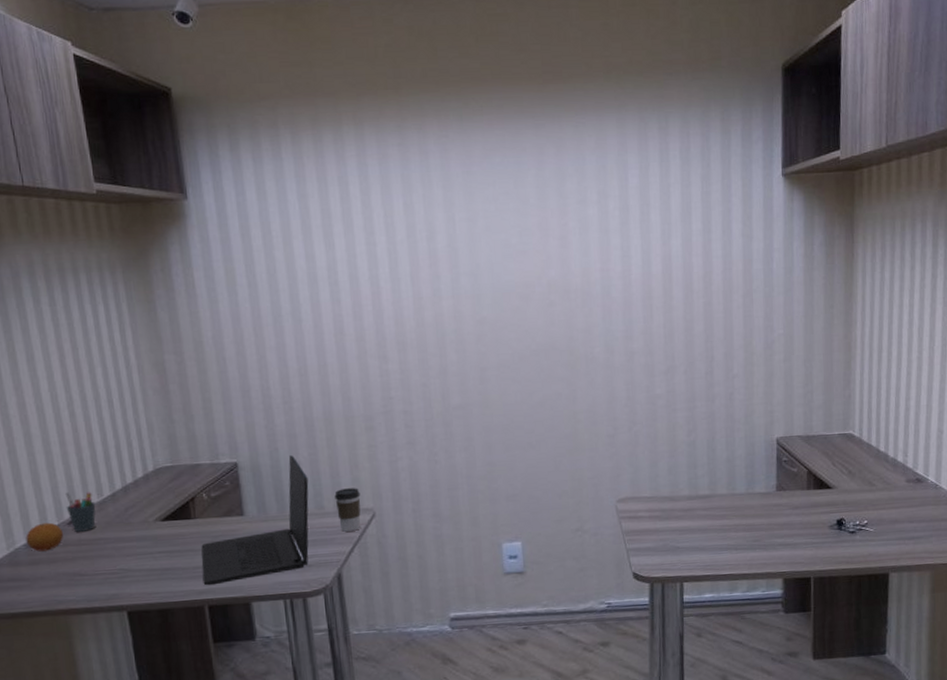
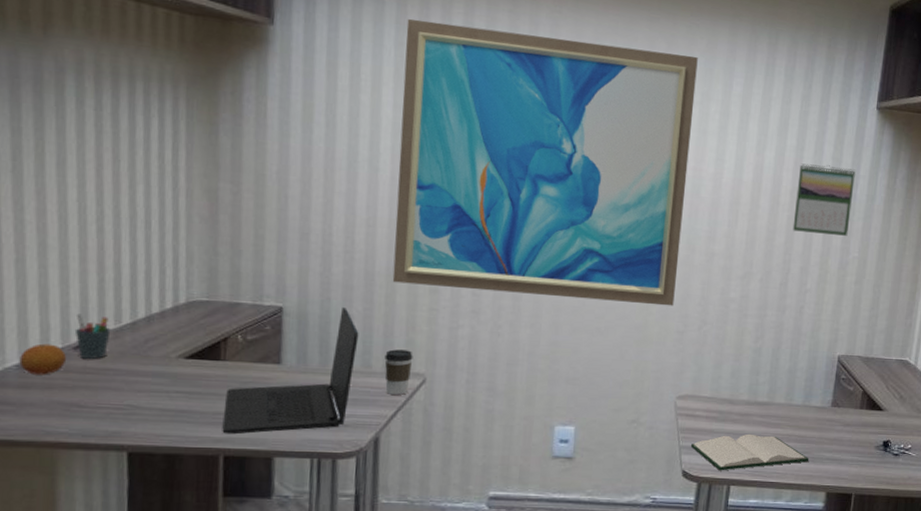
wall art: none [305,155,601,426] -> present [392,18,698,306]
hardback book: none [638,528,761,569] -> present [691,433,809,471]
calendar: none [709,243,770,317] -> present [792,163,856,236]

